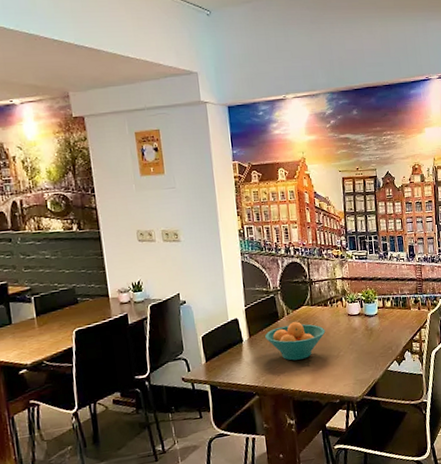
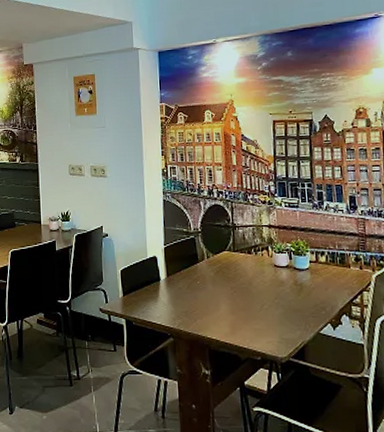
fruit bowl: present [265,321,326,361] -> none [183,266,248,307]

